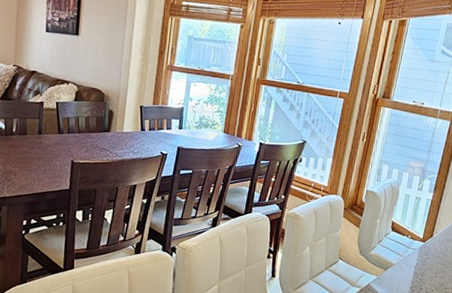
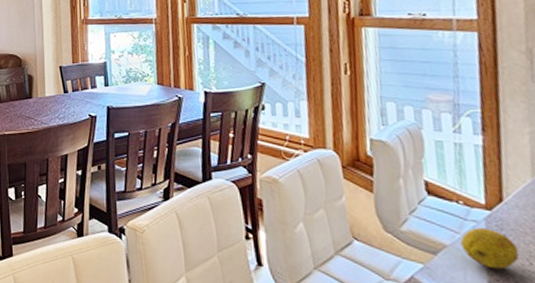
fruit: none [402,253,433,280] -> present [460,228,520,270]

